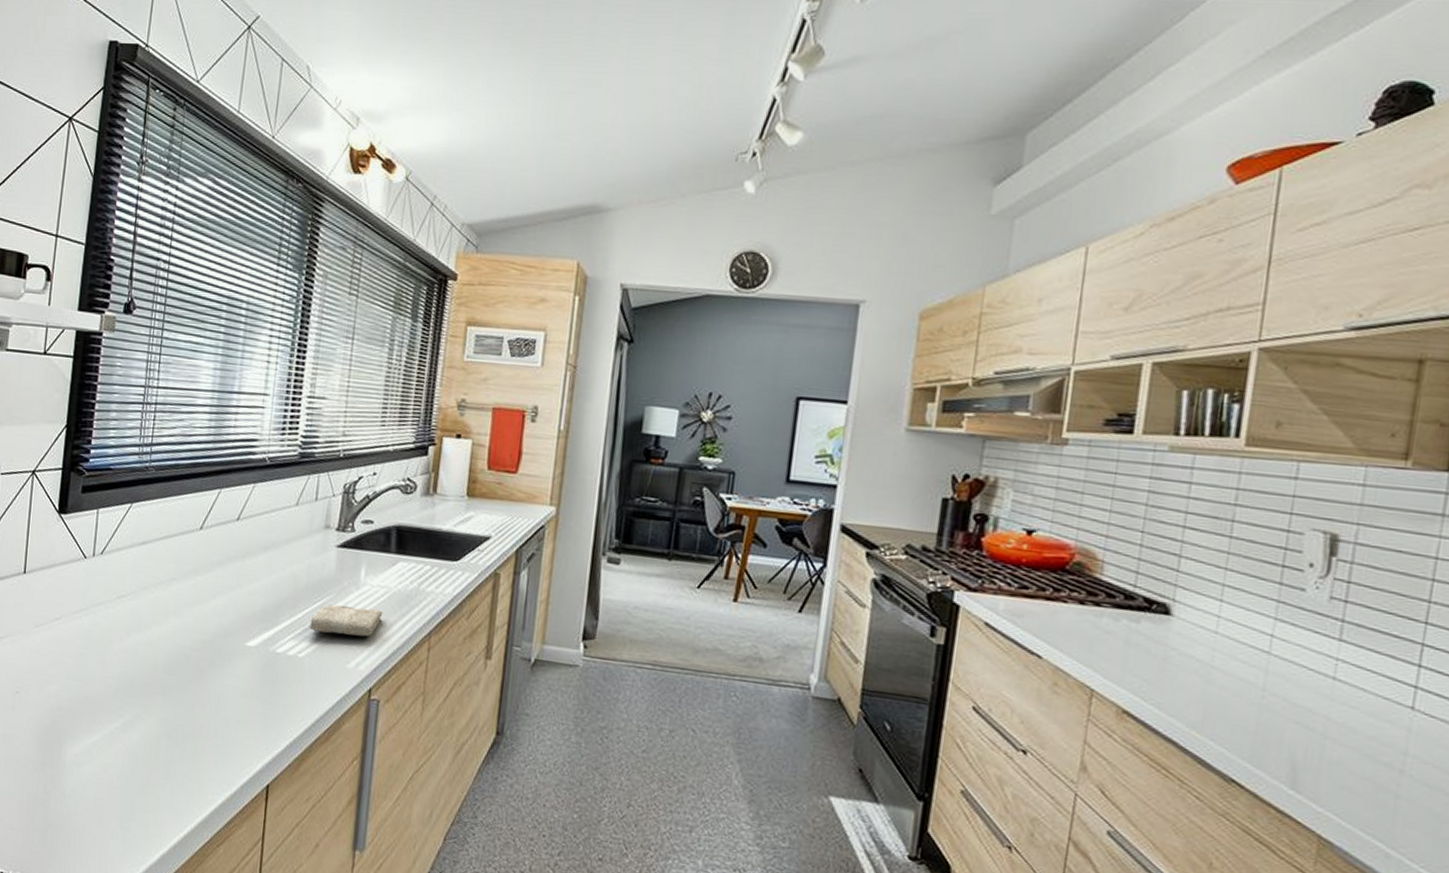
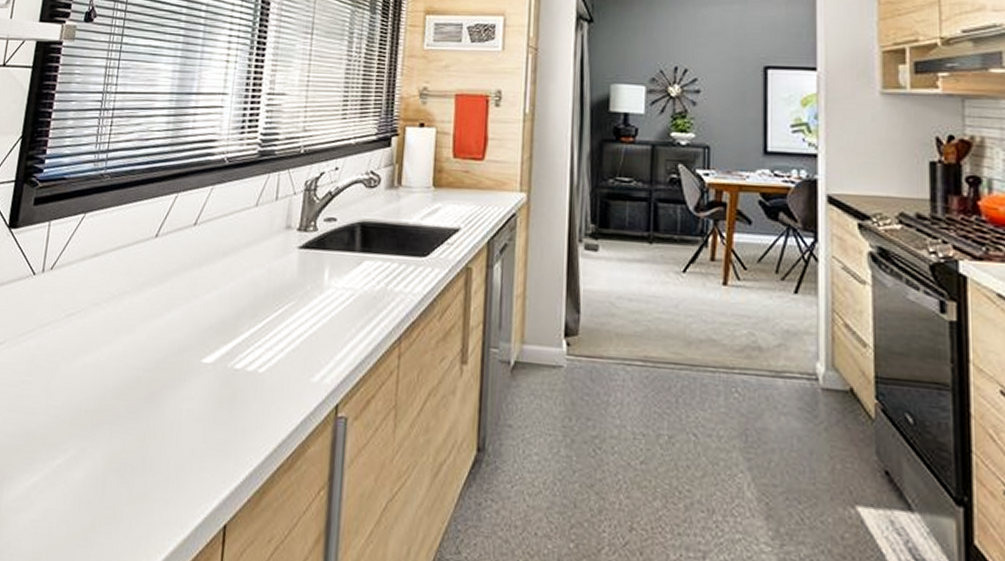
washcloth: present [310,604,383,637] -> none [270,311,349,346]

